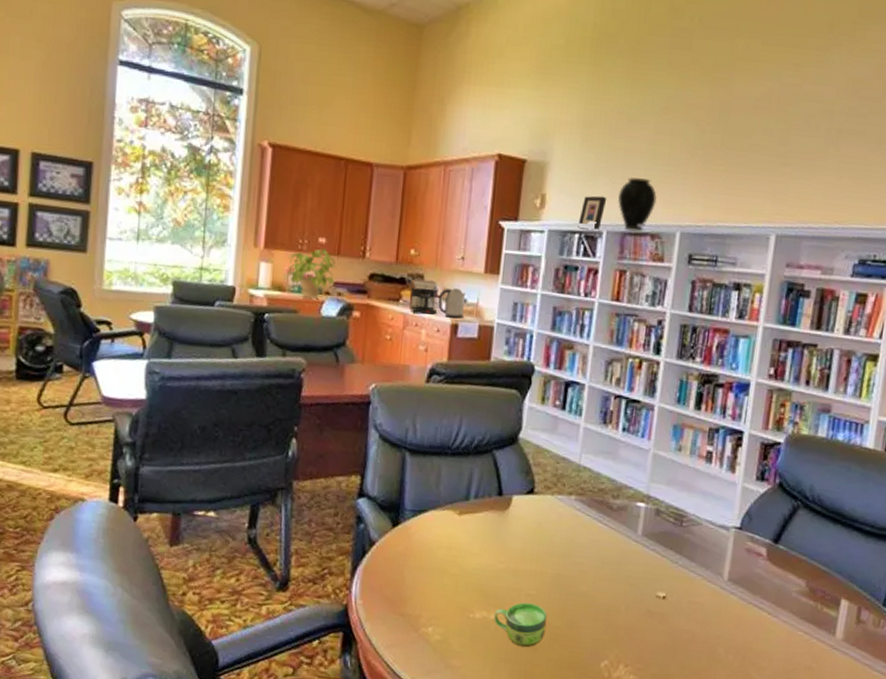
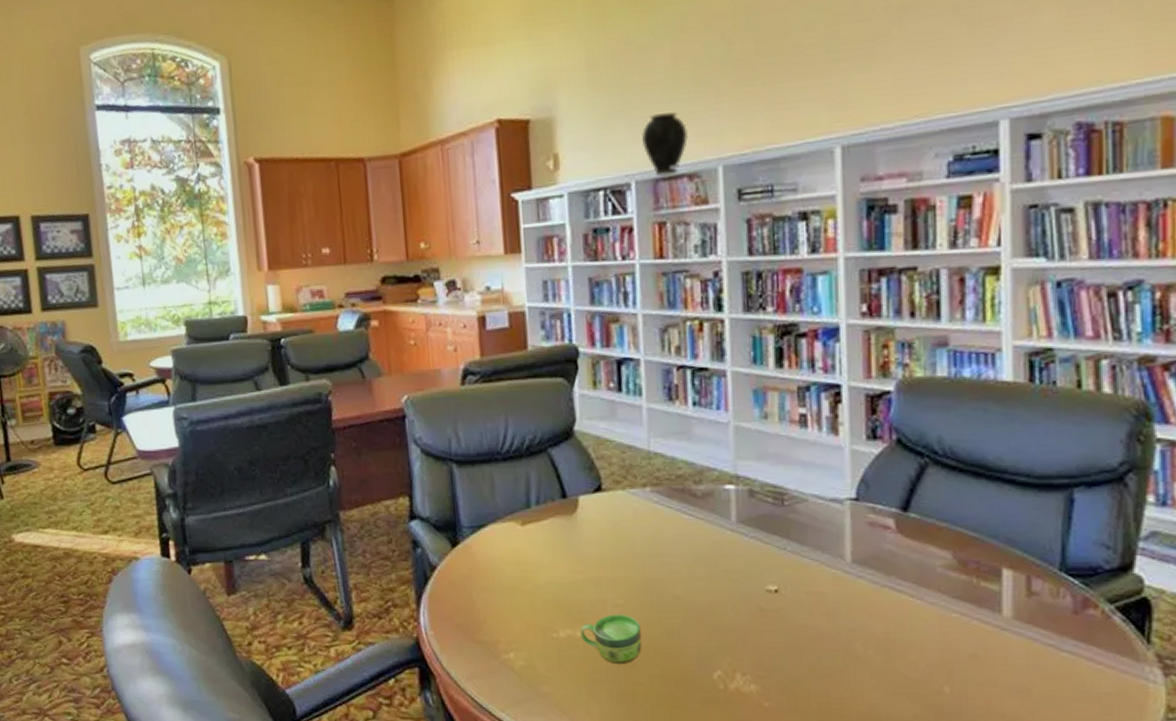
plant: present [286,249,336,298] -> none [293,259,346,316]
coffee maker: present [408,278,438,315] -> none [426,272,461,313]
kettle: present [438,288,465,319] -> none [459,276,491,310]
picture frame: present [578,195,607,231] -> none [600,142,630,185]

